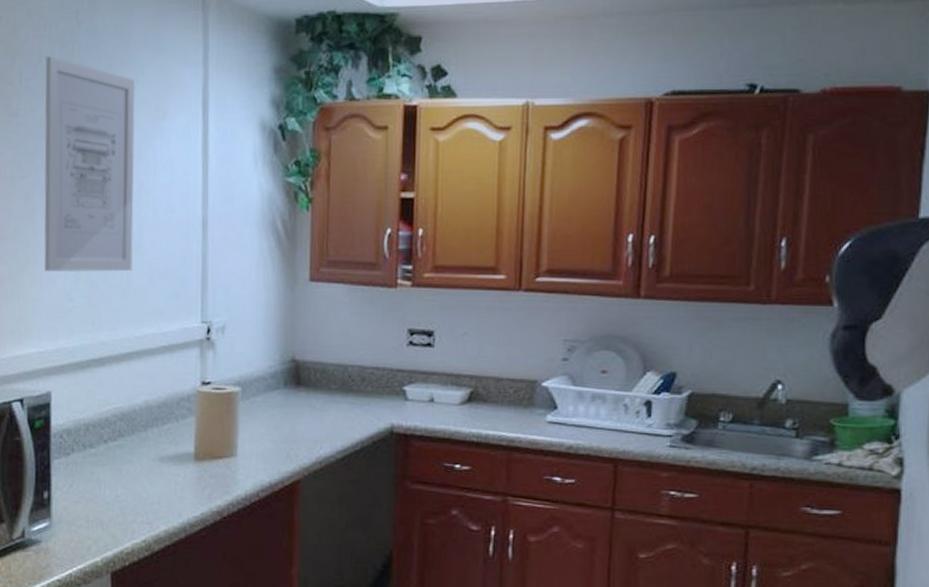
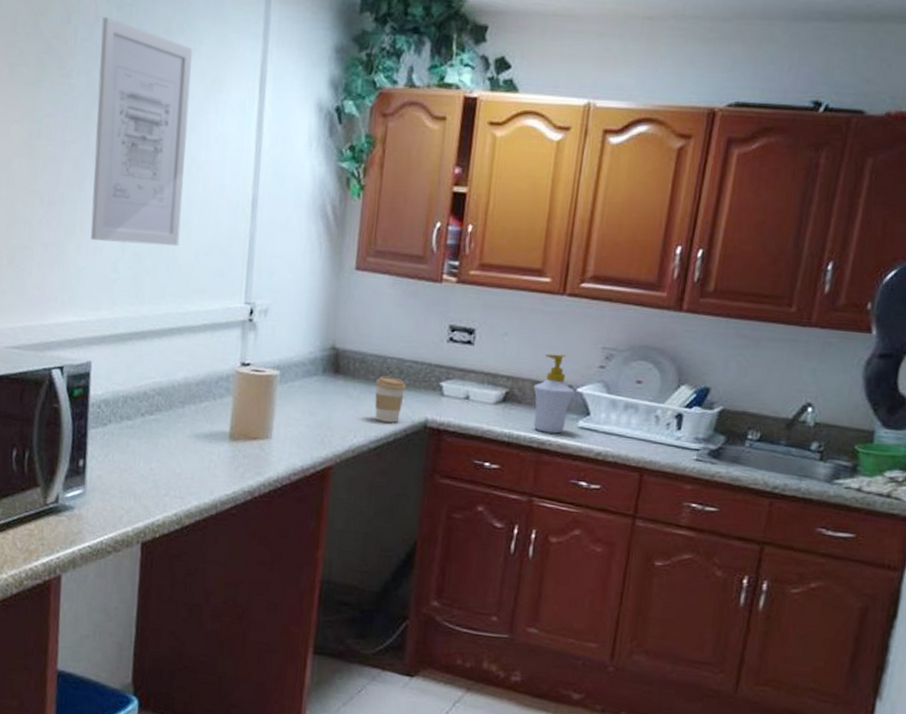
coffee cup: none [338,384,370,431] -> present [374,375,407,423]
soap bottle: none [497,349,540,430] -> present [533,353,575,434]

